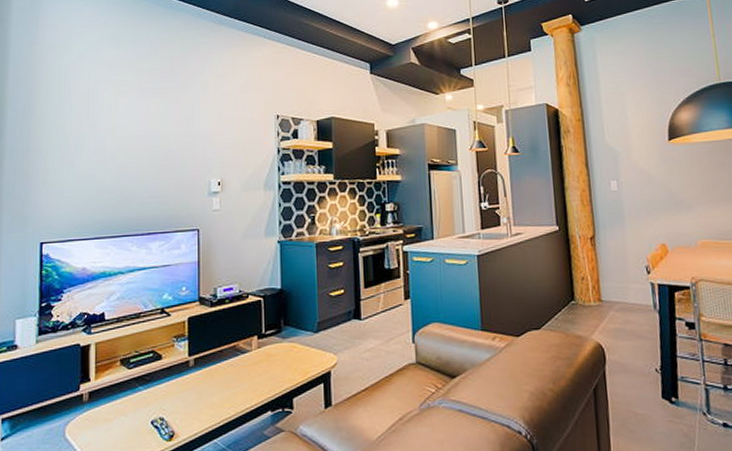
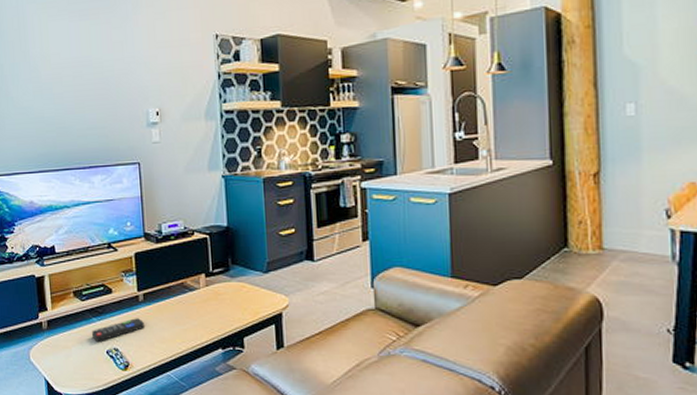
remote control: none [136,384,193,413] -> present [91,318,144,343]

